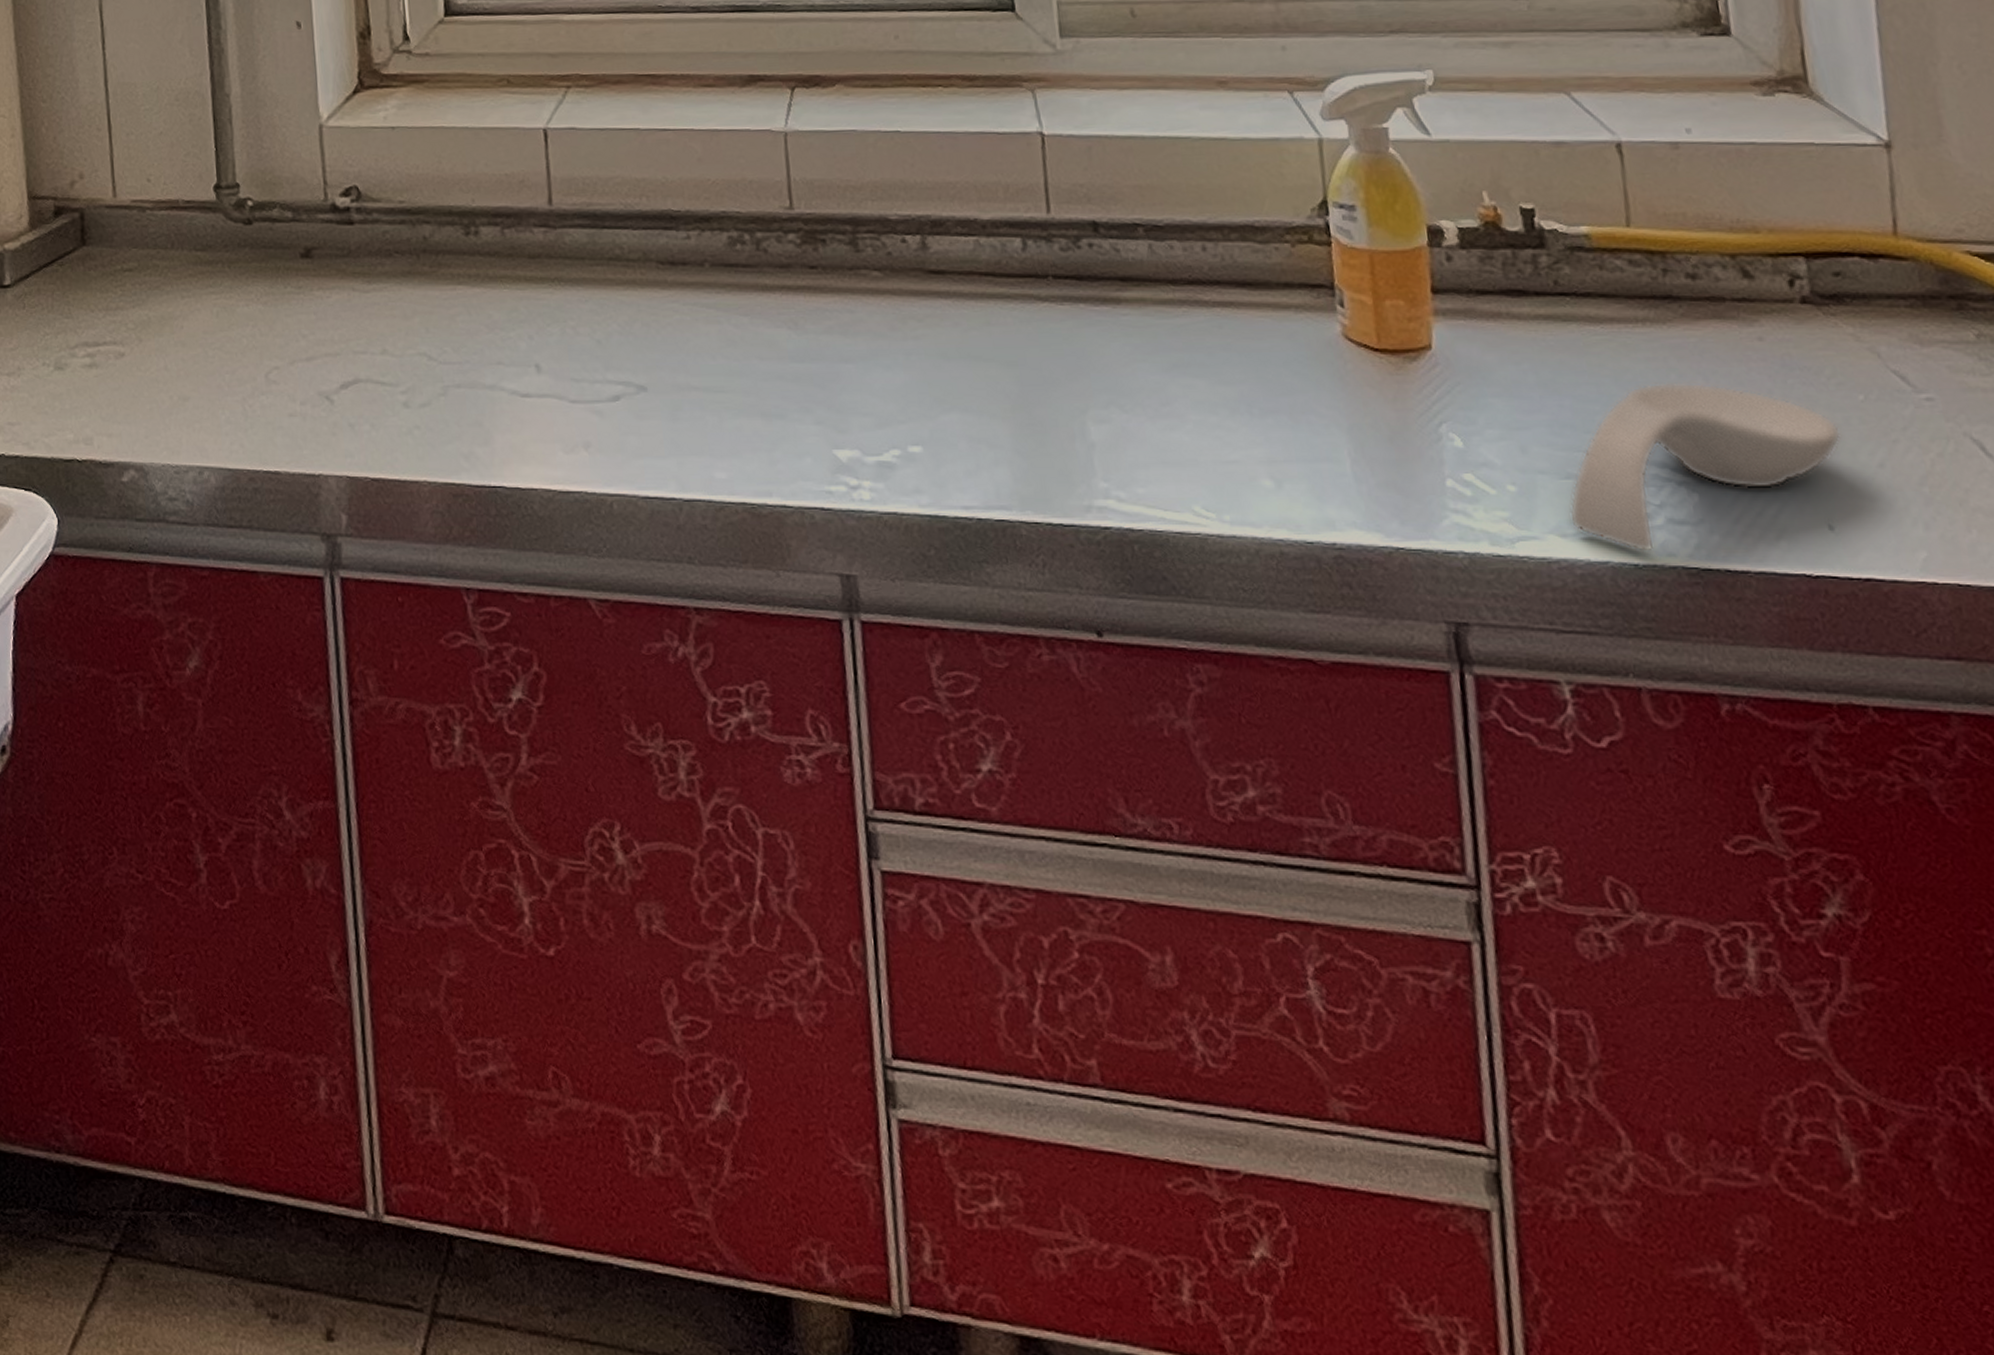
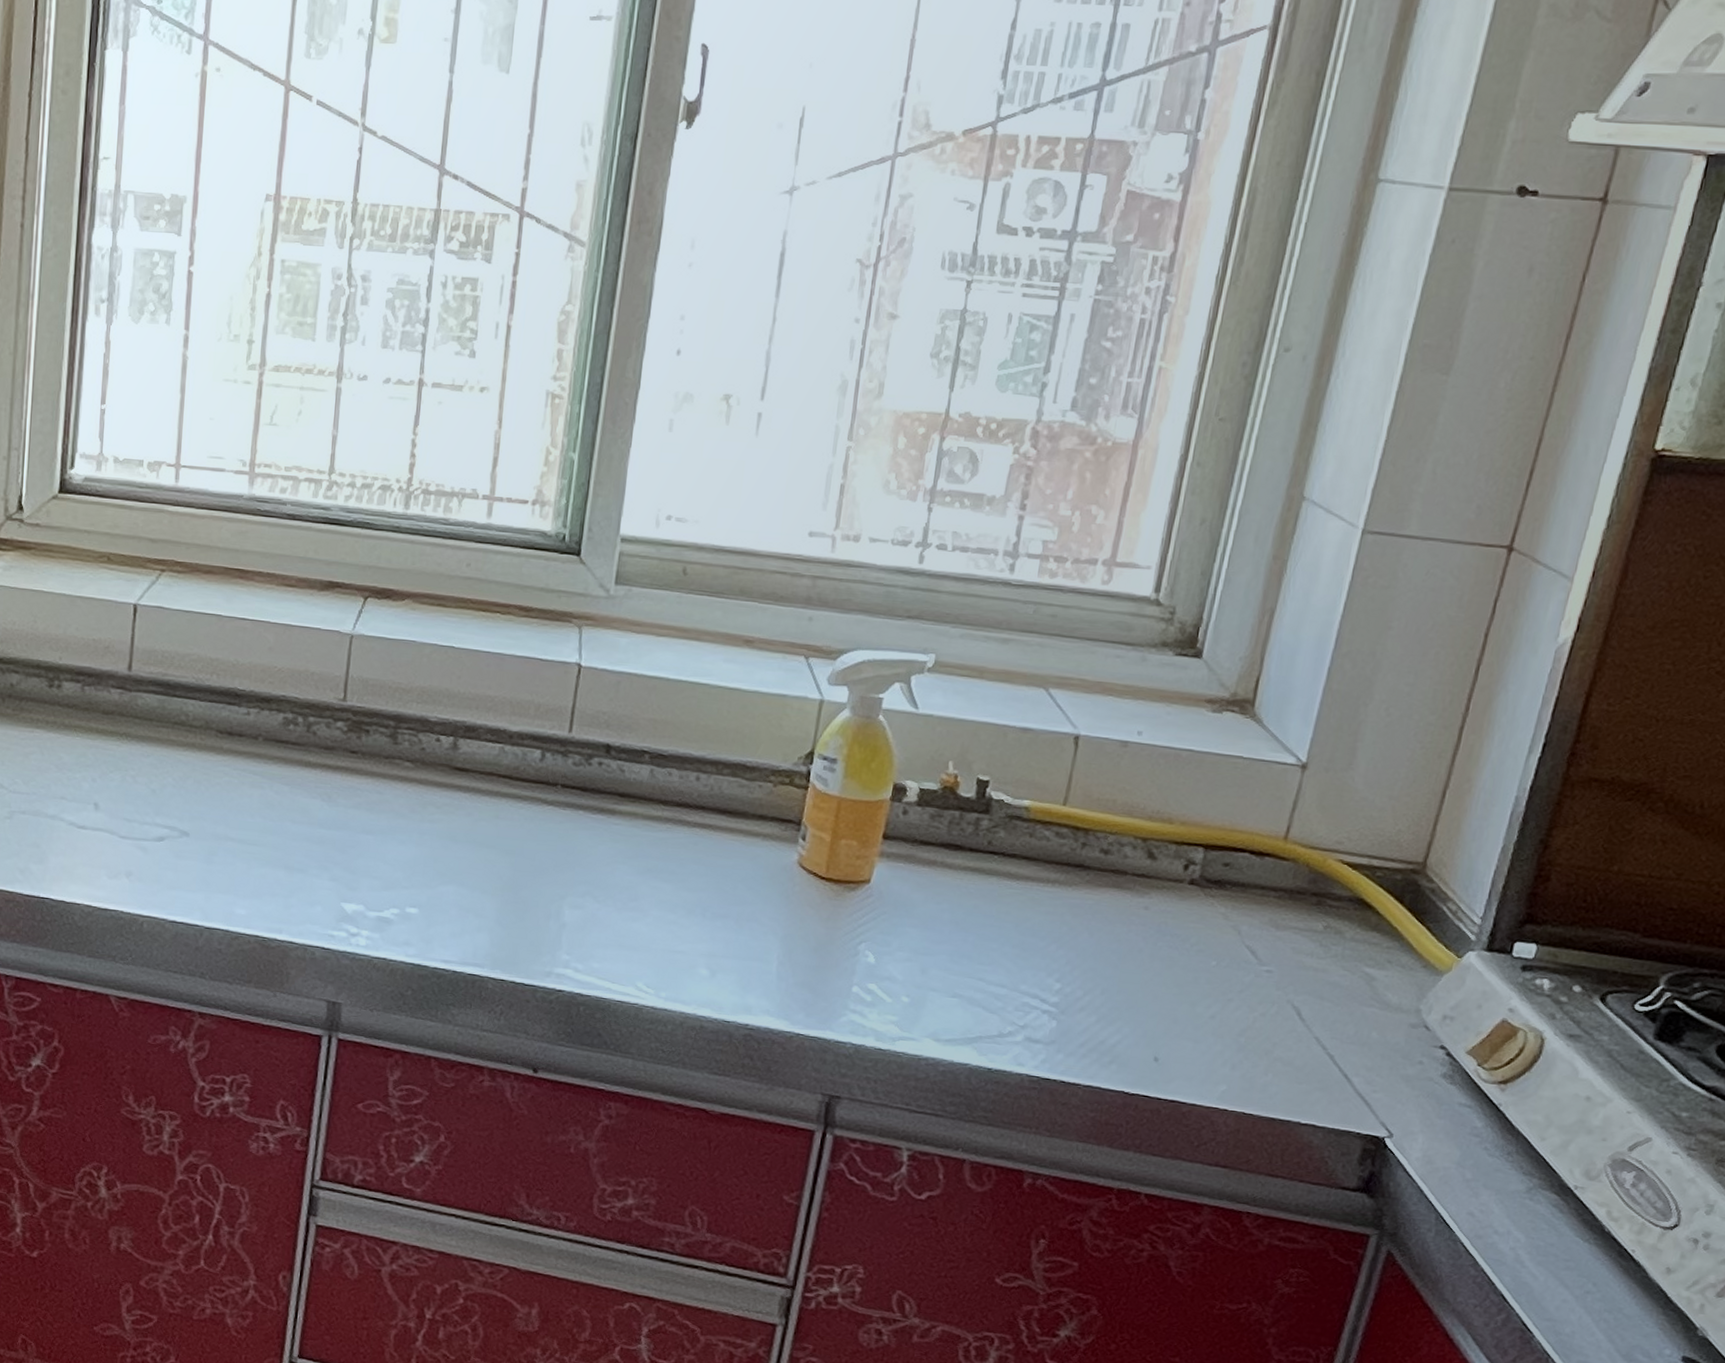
spoon rest: present [1568,382,1842,553] -> none [945,931,1189,1061]

